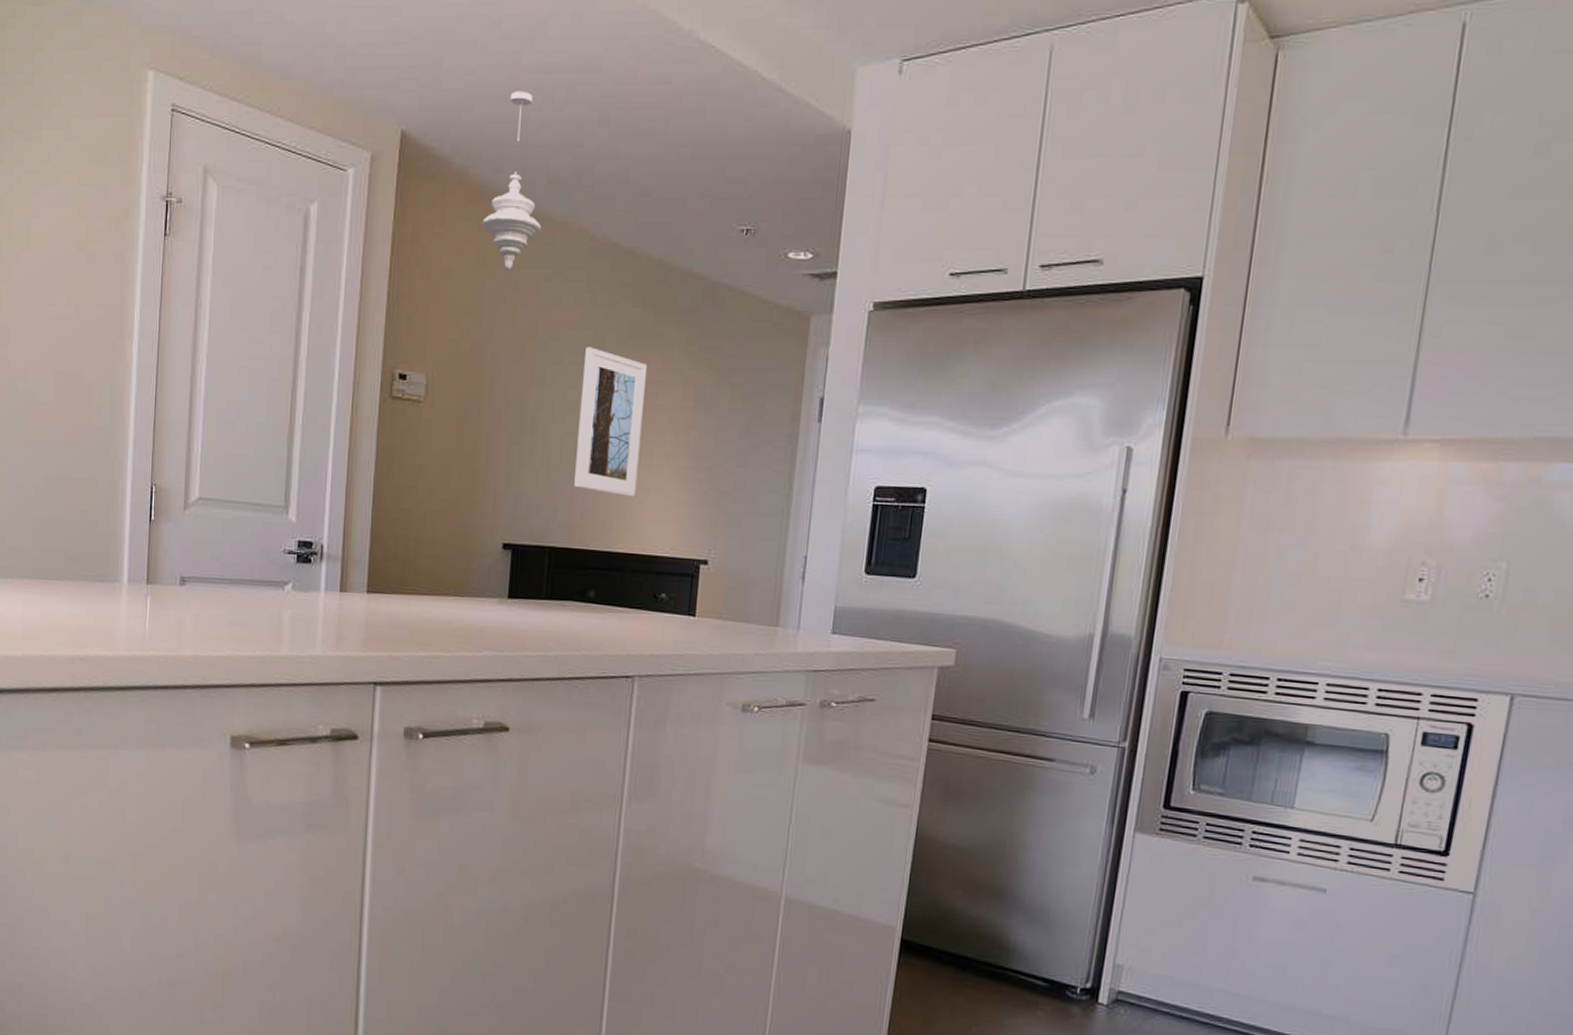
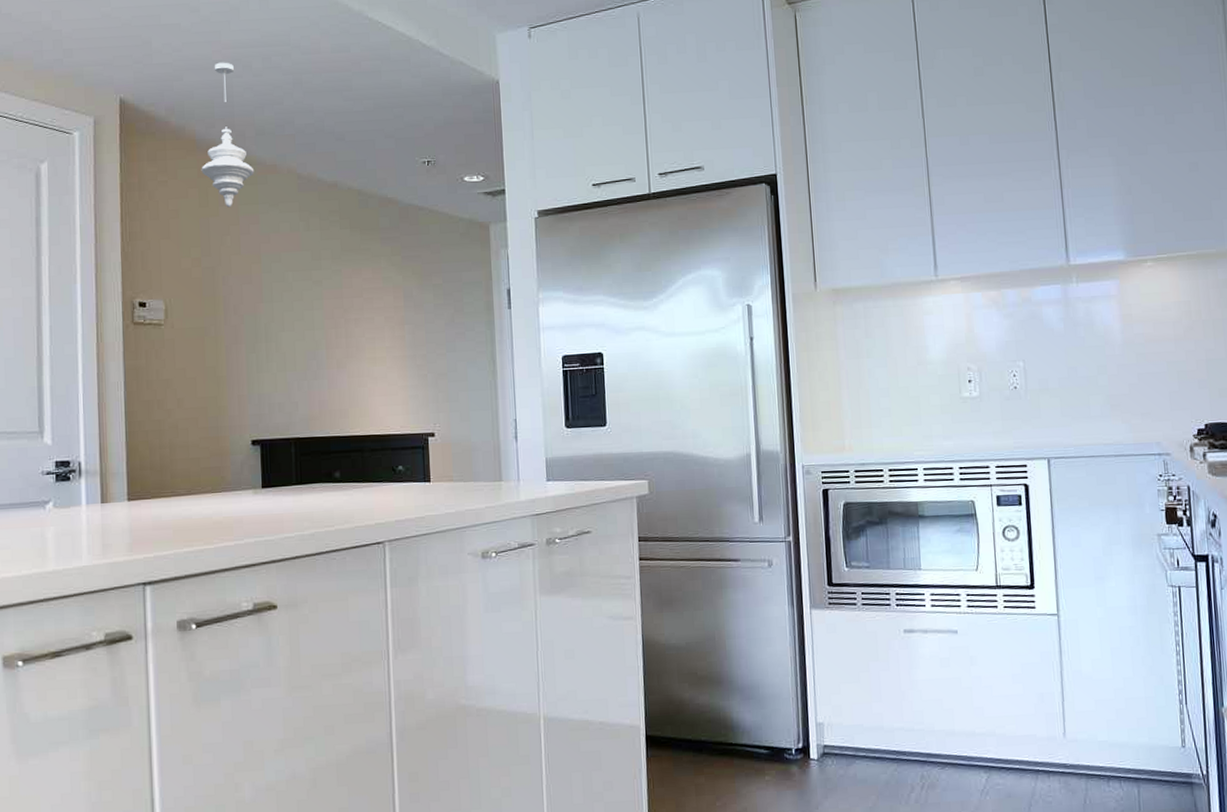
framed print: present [574,347,648,498] -> none [305,265,365,388]

